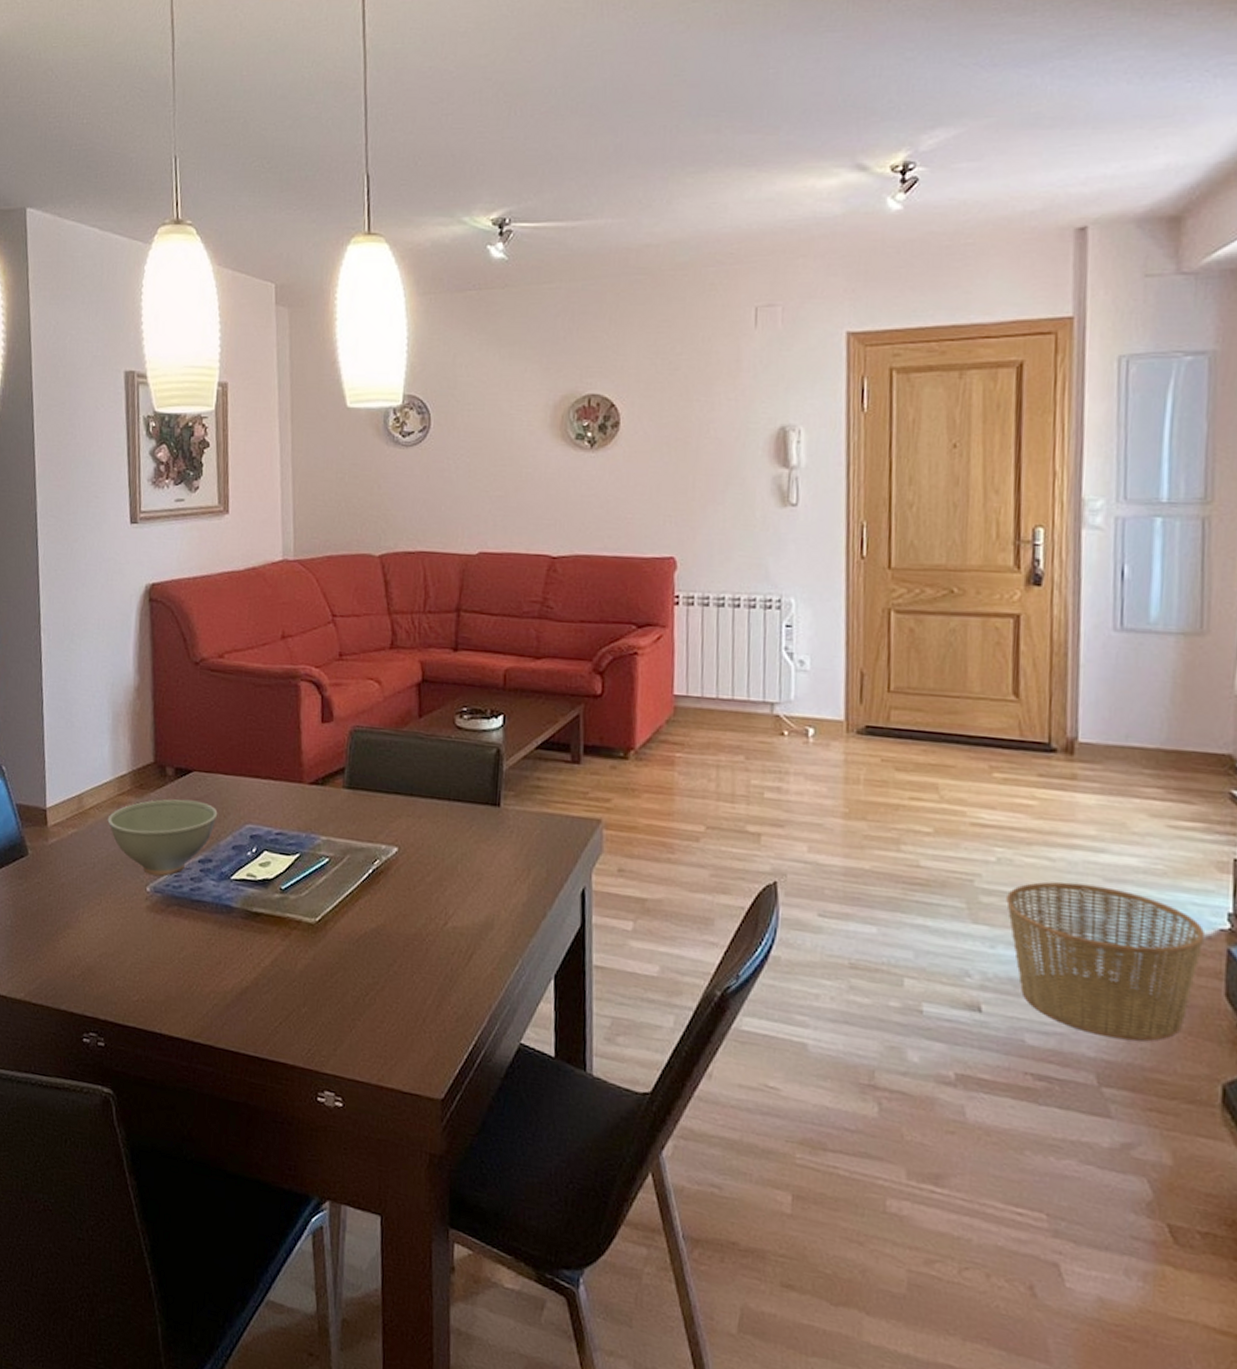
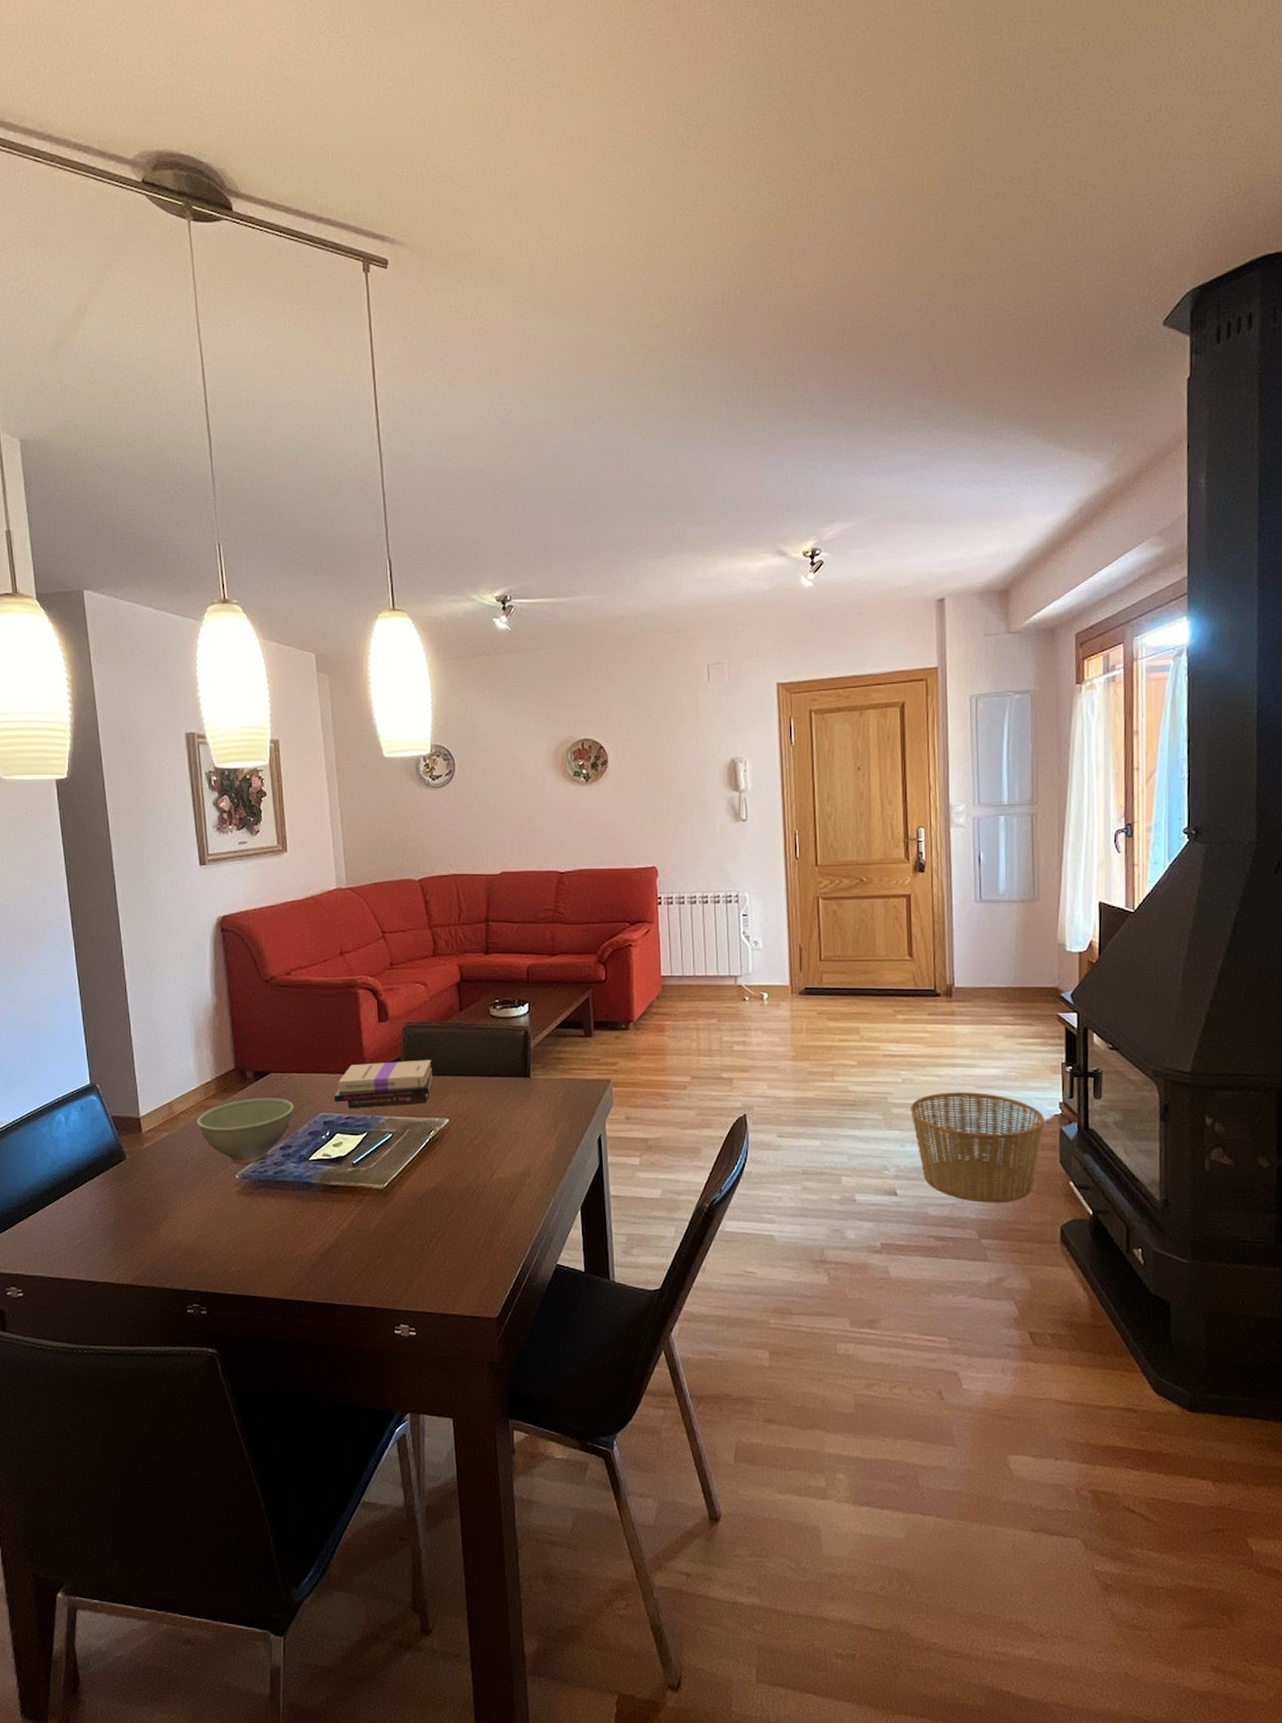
books: none [264,770,382,826] -> present [335,1060,432,1109]

